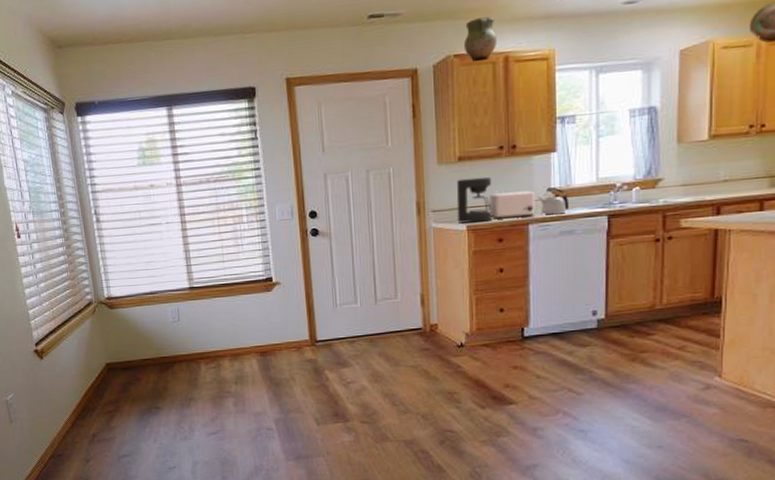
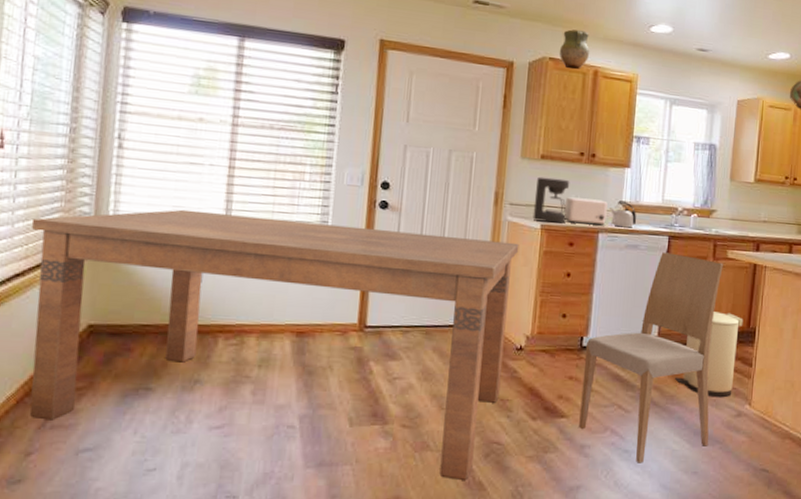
dining table: none [51,247,448,464] -> present [29,209,519,480]
dining chair: none [527,232,676,441] -> present [579,252,723,463]
pedal bin: none [628,285,706,373] -> present [674,312,743,398]

